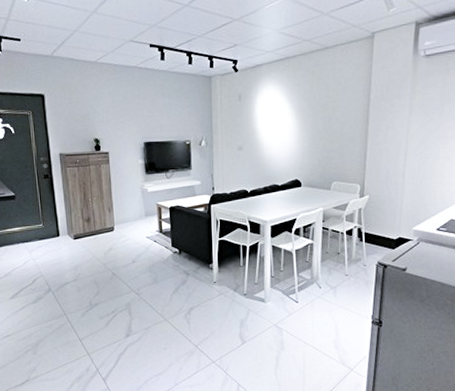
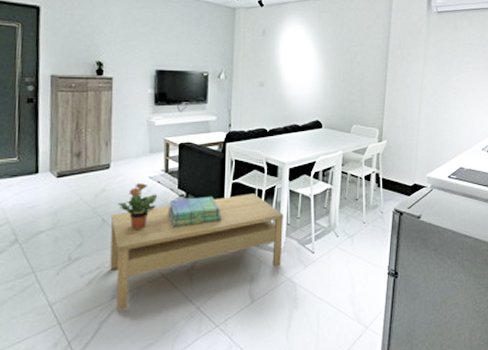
coffee table: none [118,249,268,347] -> present [110,193,284,312]
potted plant: none [124,242,156,282] -> present [118,183,158,230]
stack of books: none [164,253,211,280] -> present [167,197,222,228]

